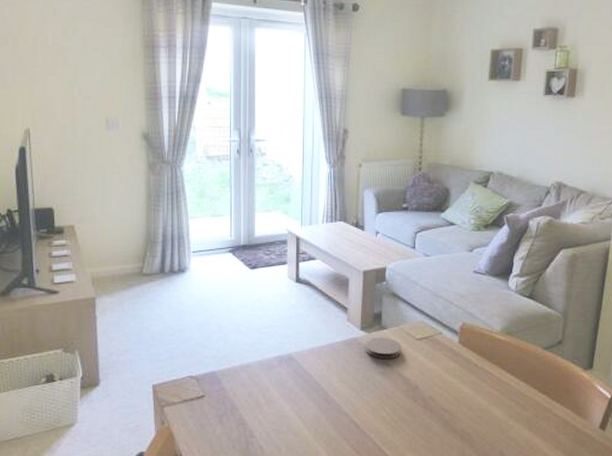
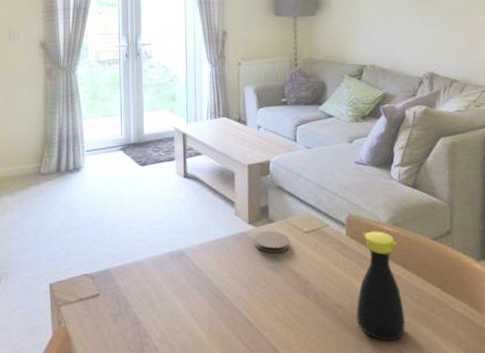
bottle: none [463,339,509,442] -> present [356,231,405,340]

